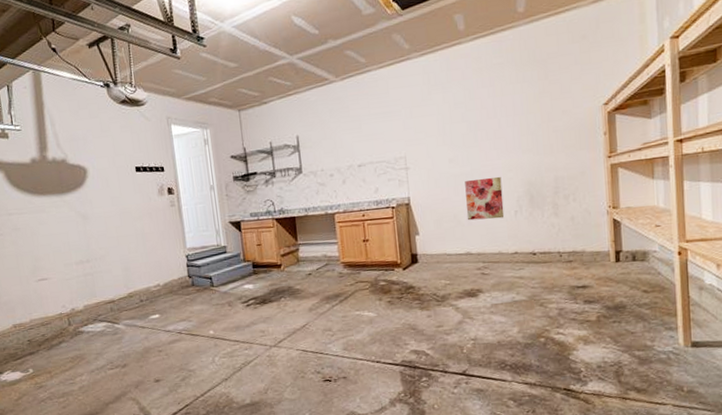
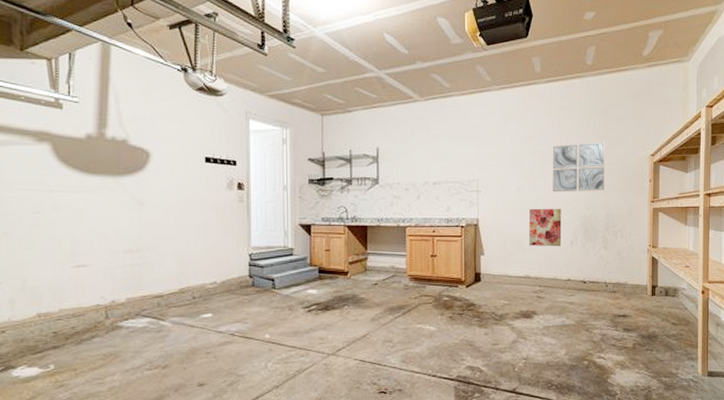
wall art: none [486,96,550,160] -> present [552,142,605,192]

